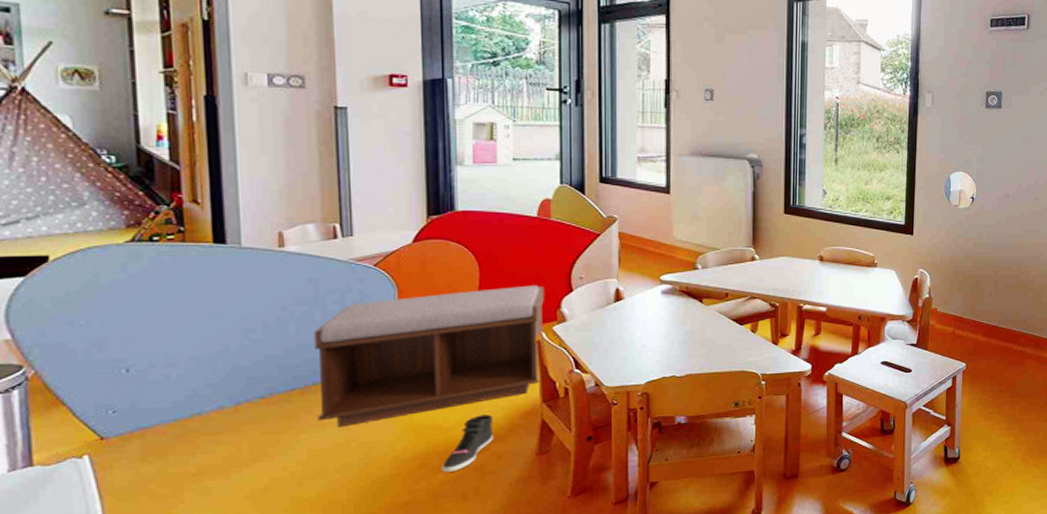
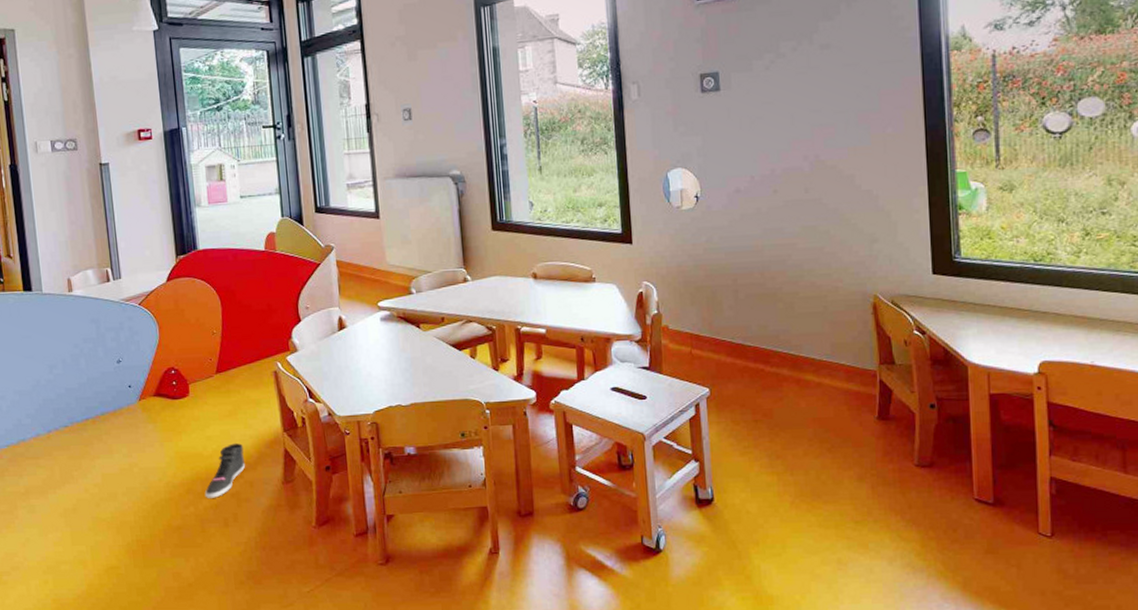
bench: present [314,285,544,427] -> none [98,317,280,454]

